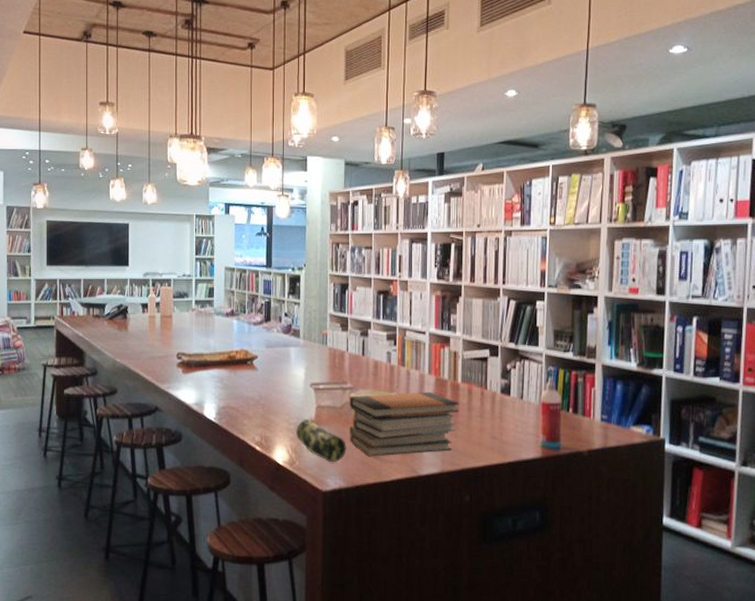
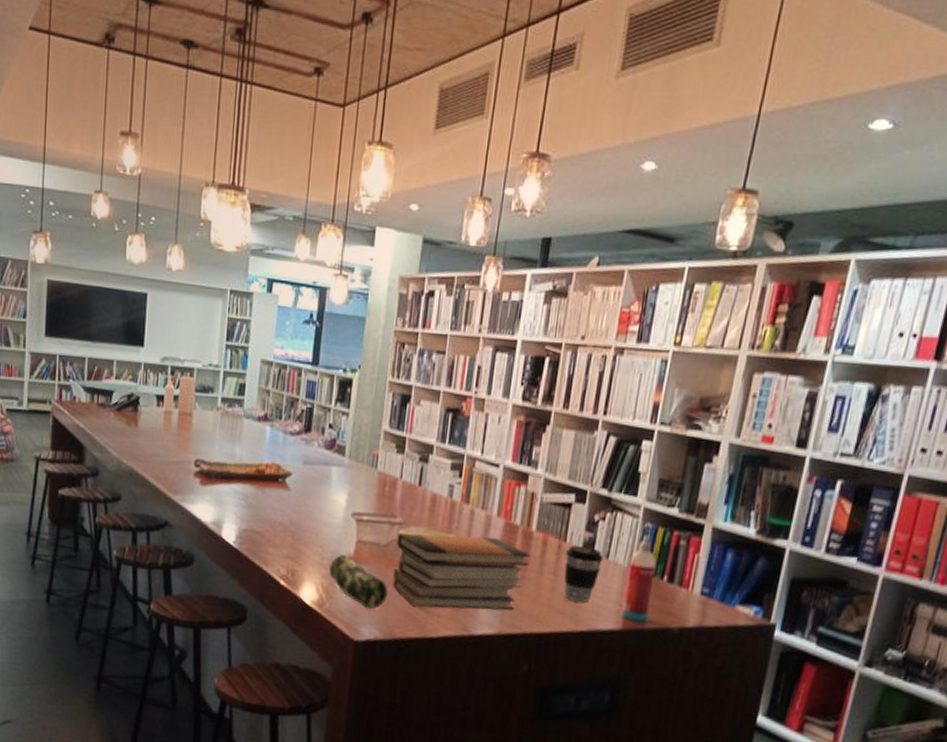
coffee cup: none [487,392,518,439] -> present [564,546,603,603]

